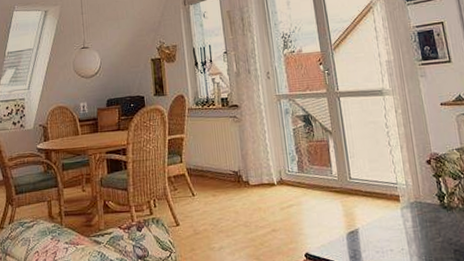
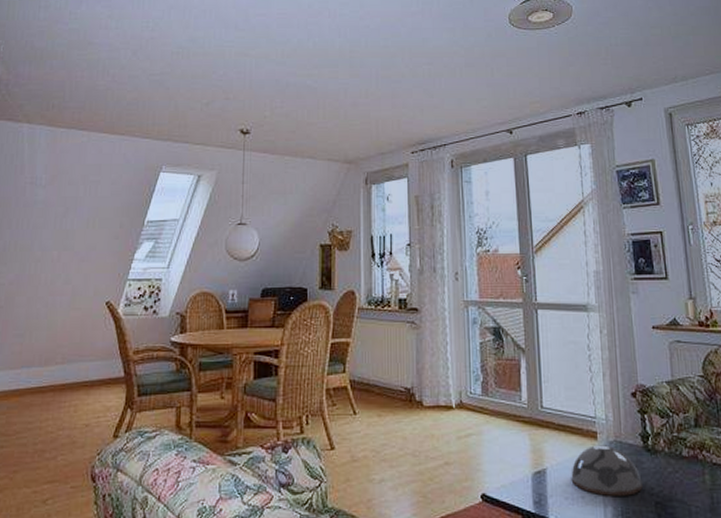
decorative bowl: none [379,205,442,248] -> present [571,445,643,496]

